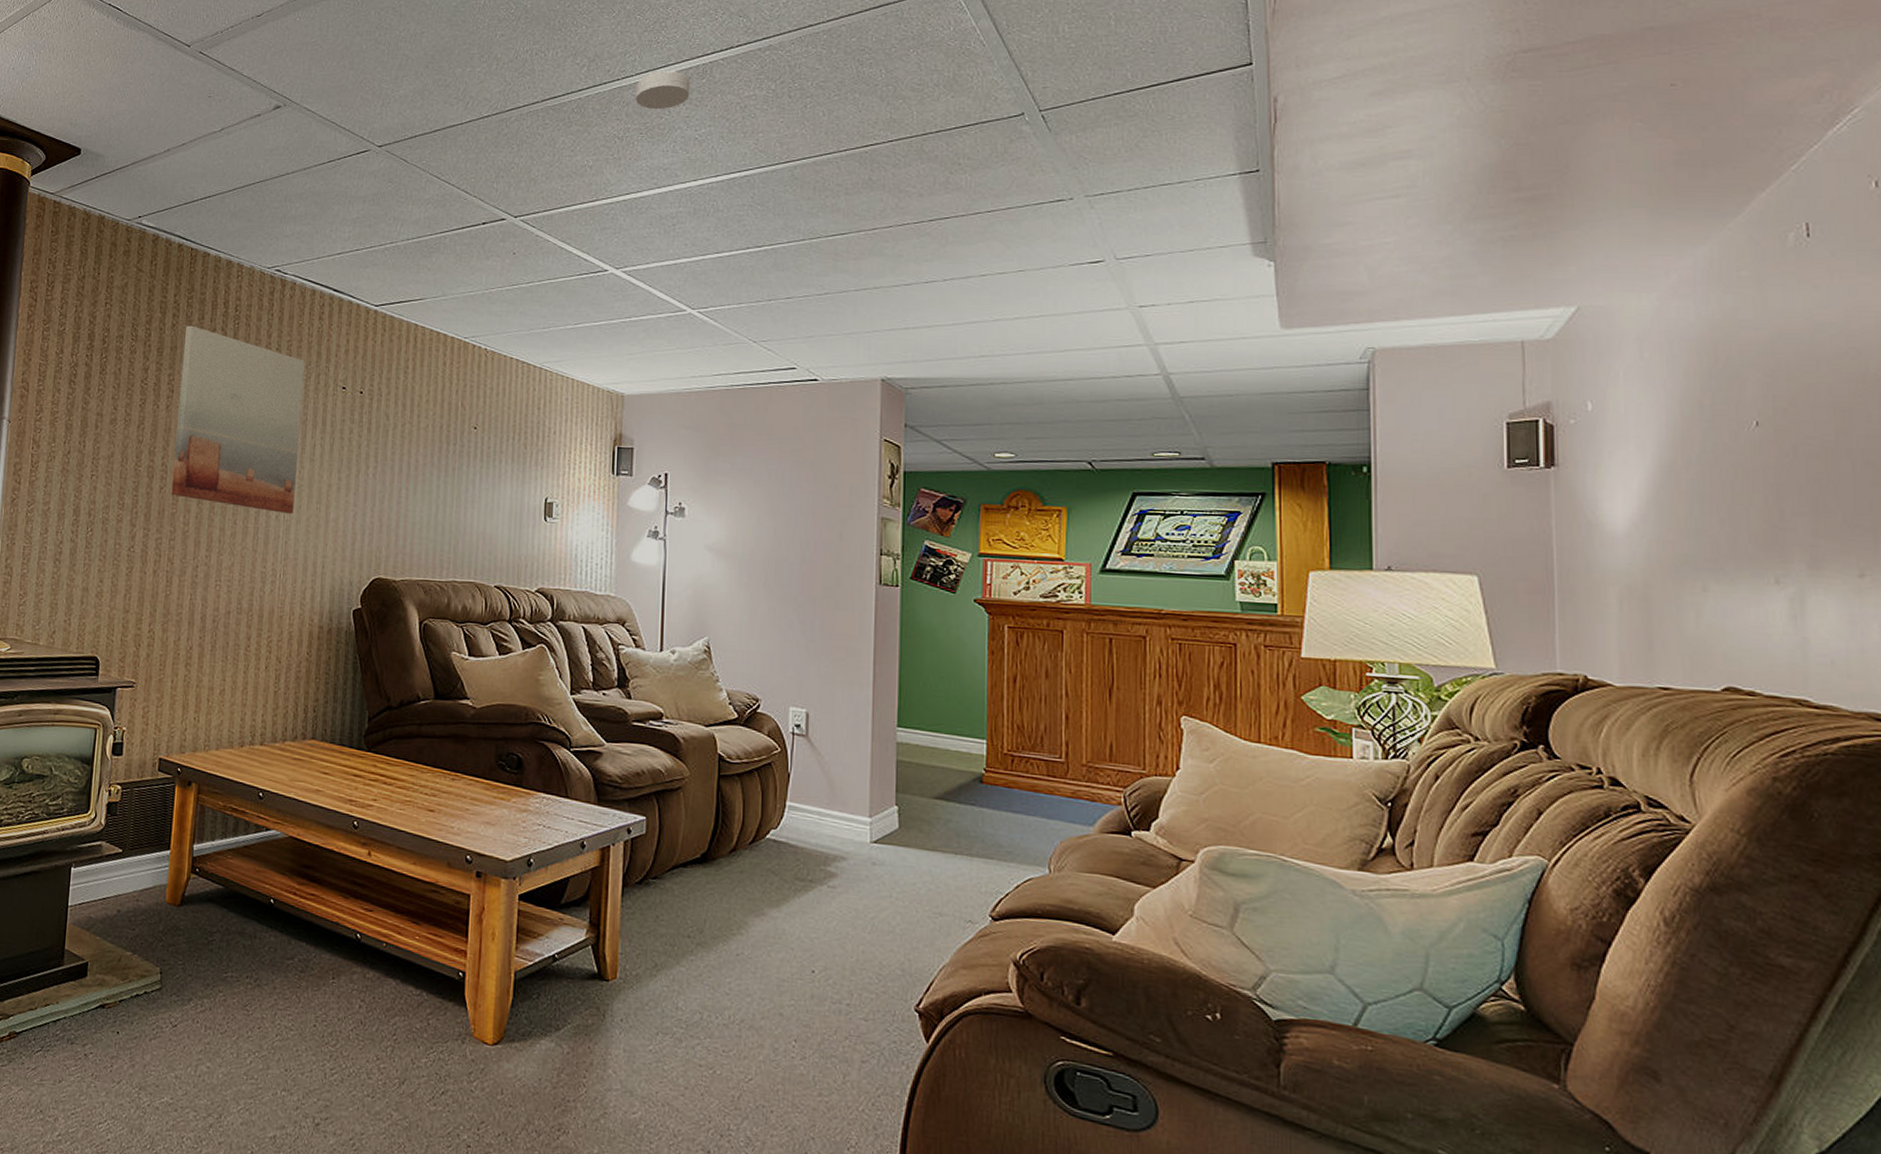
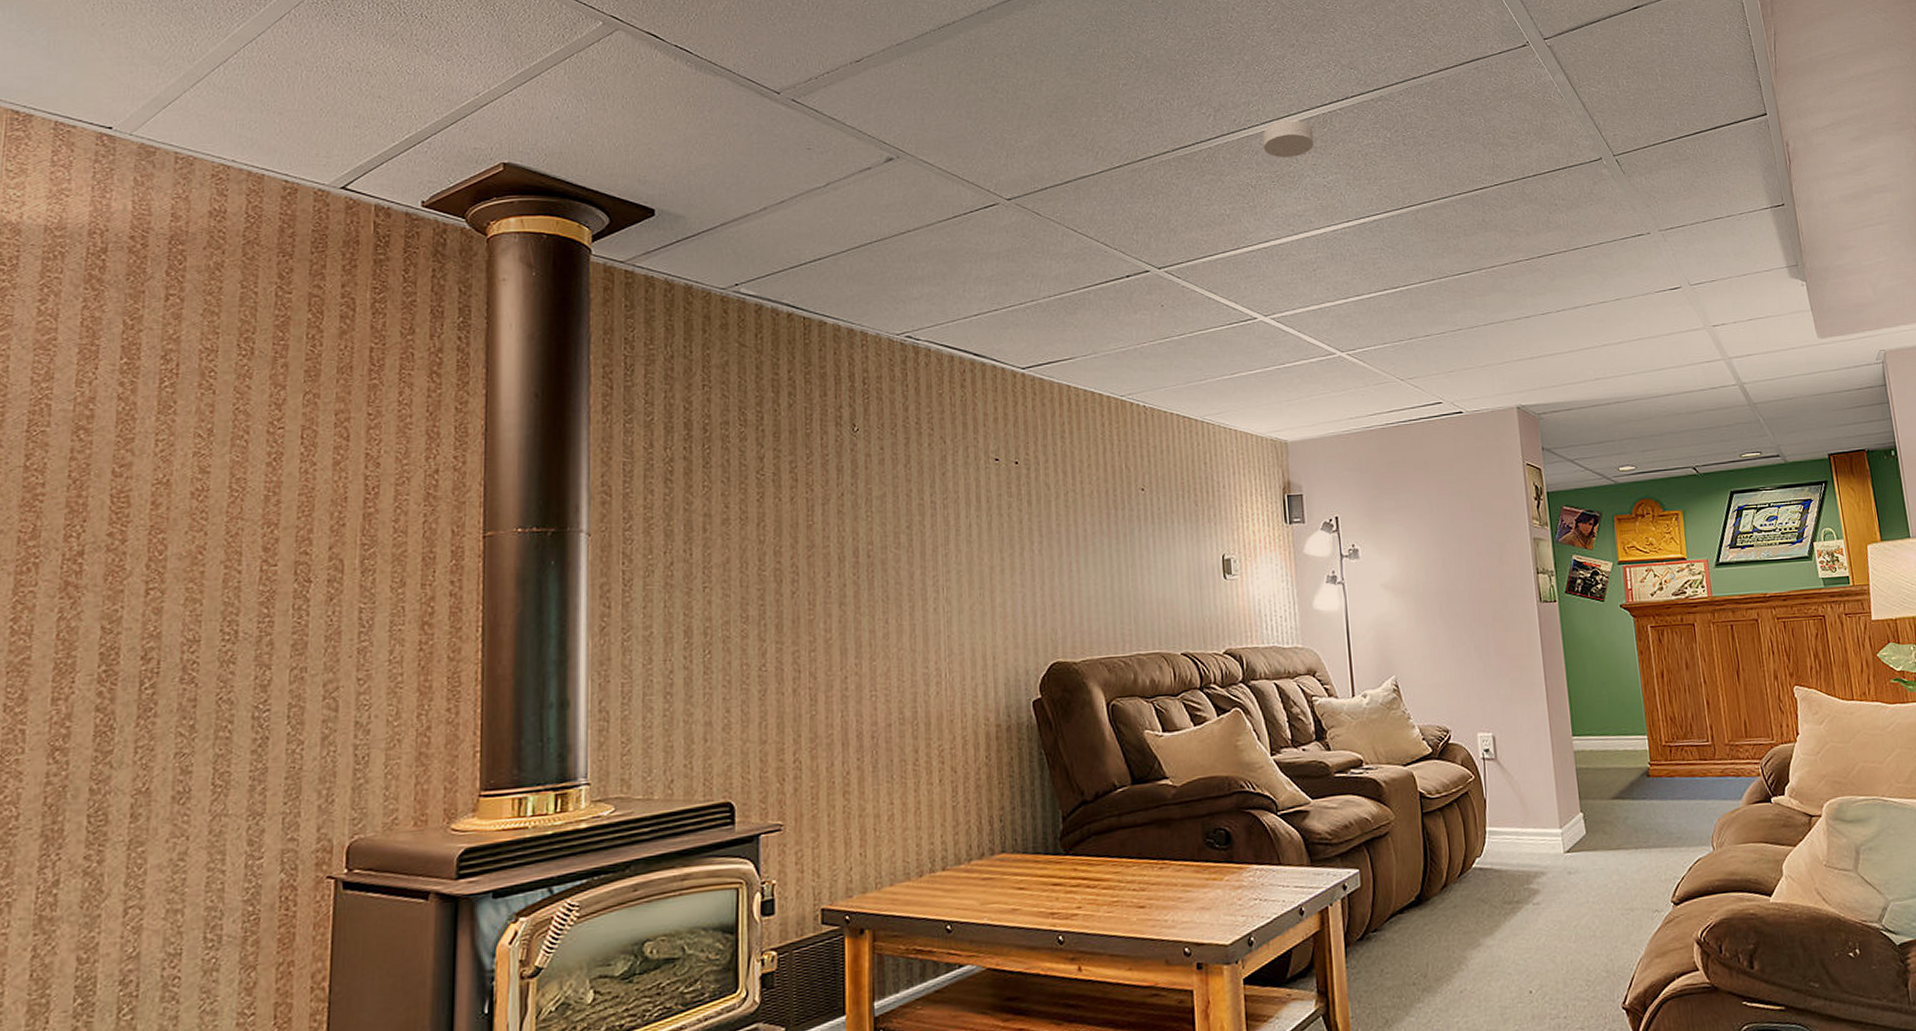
wall art: present [171,325,305,515] -> none [804,404,954,605]

